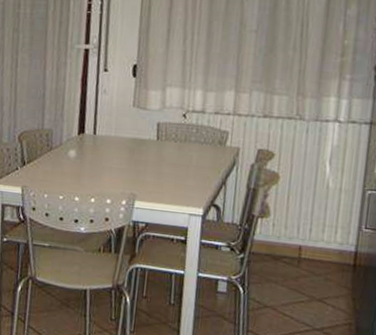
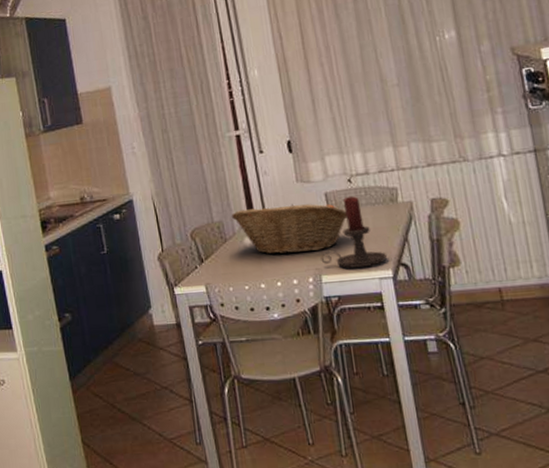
fruit basket: none [61,122,174,177] -> present [231,203,348,255]
candle holder: none [138,130,203,202] -> present [320,196,388,268]

